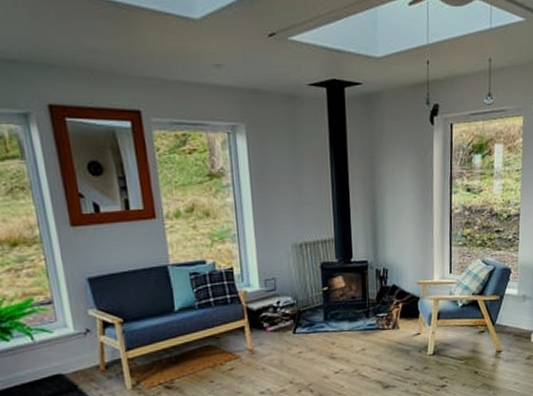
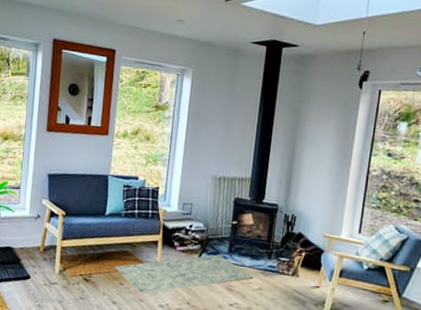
rug: none [199,325,355,386] -> present [114,254,254,294]

